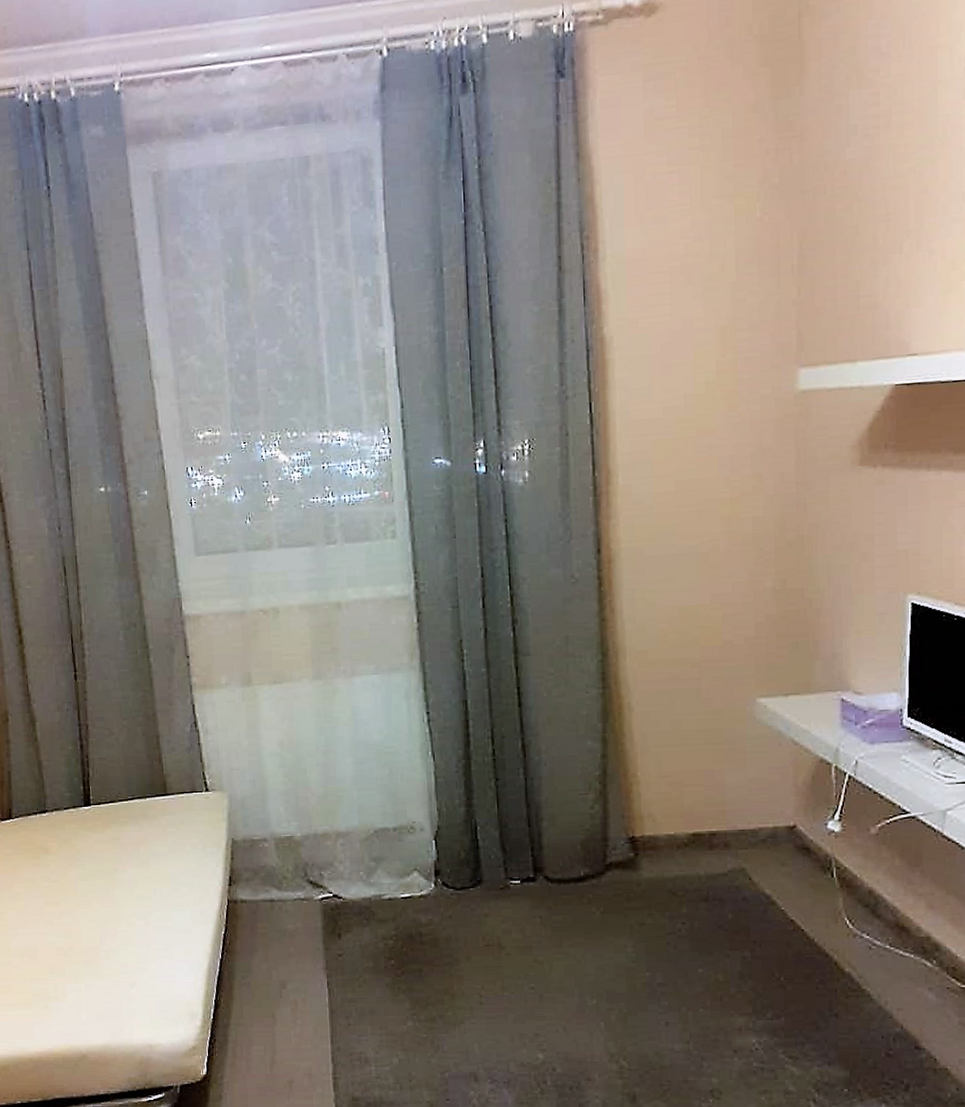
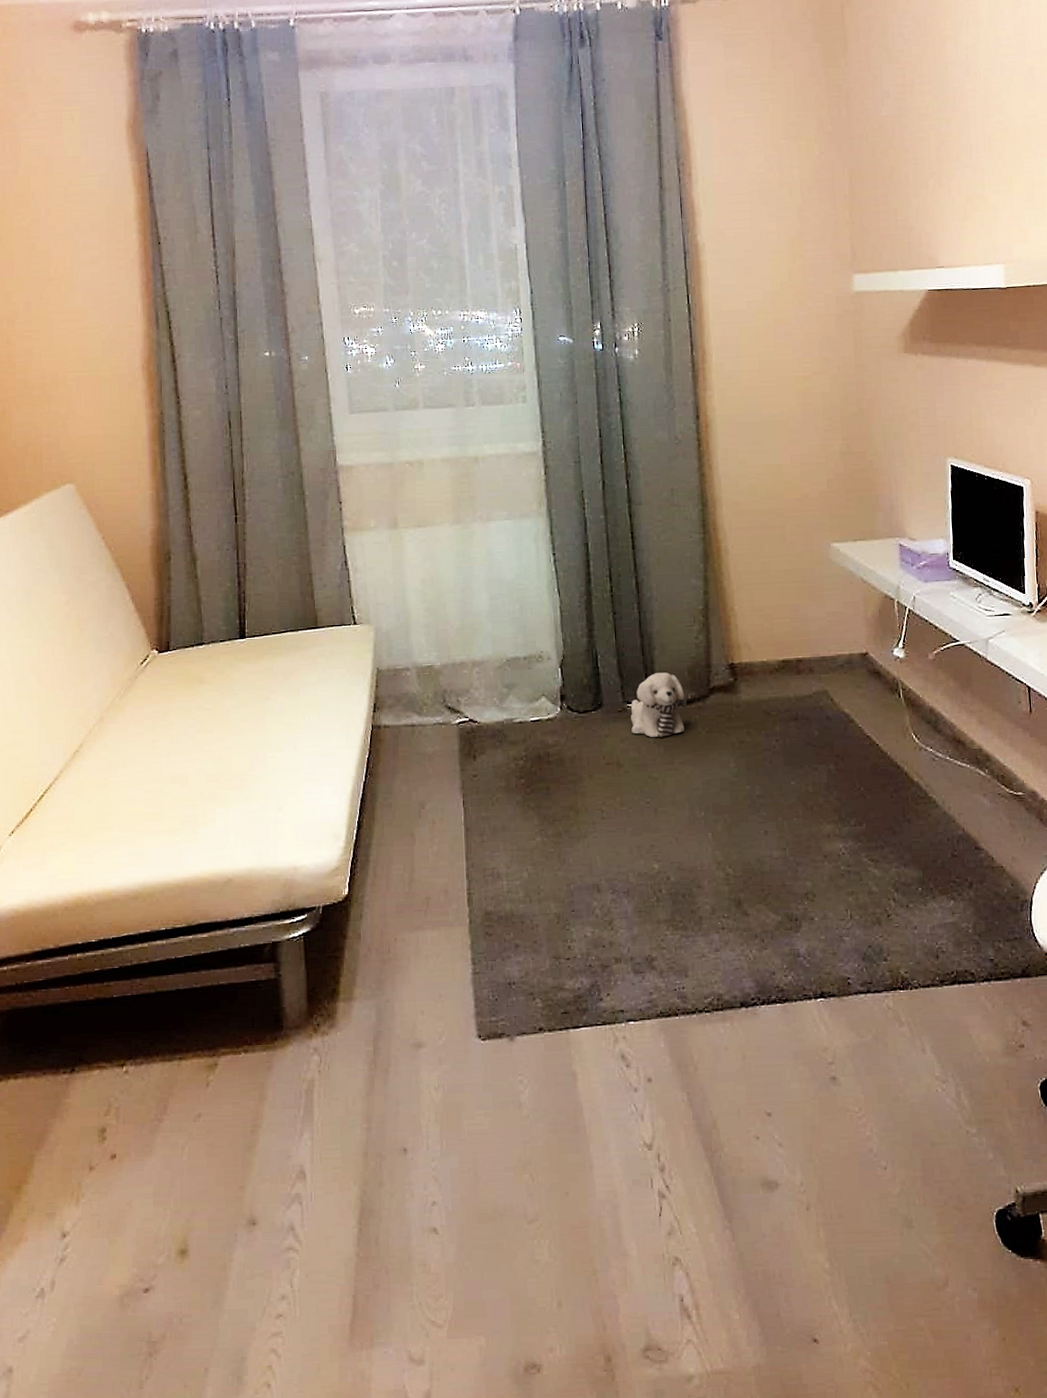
plush toy: none [514,846,579,918] -> present [630,672,687,738]

